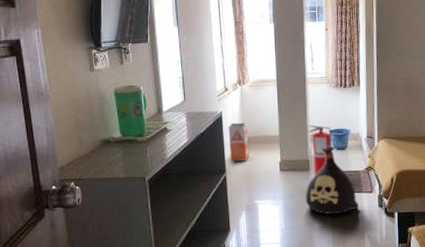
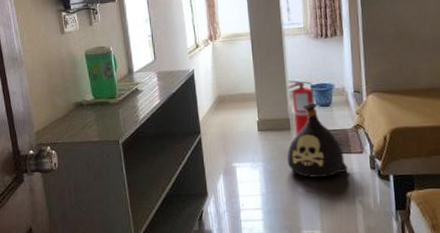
waste bin: present [228,122,249,162] -> none [201,80,224,122]

